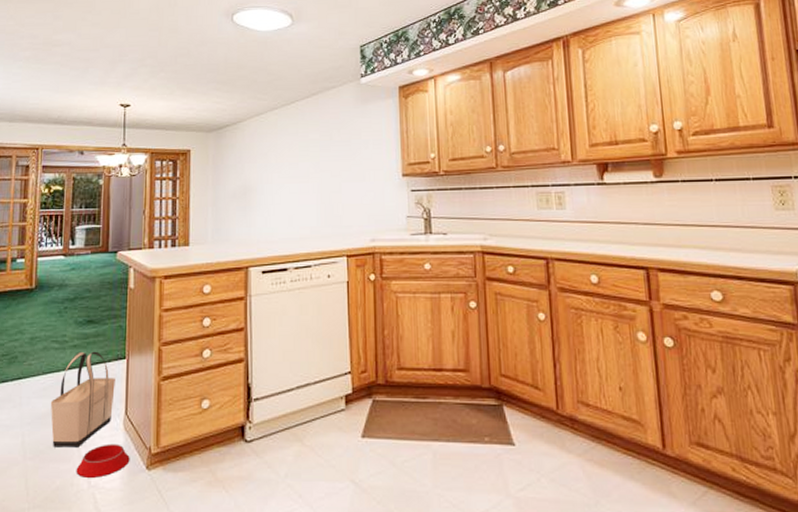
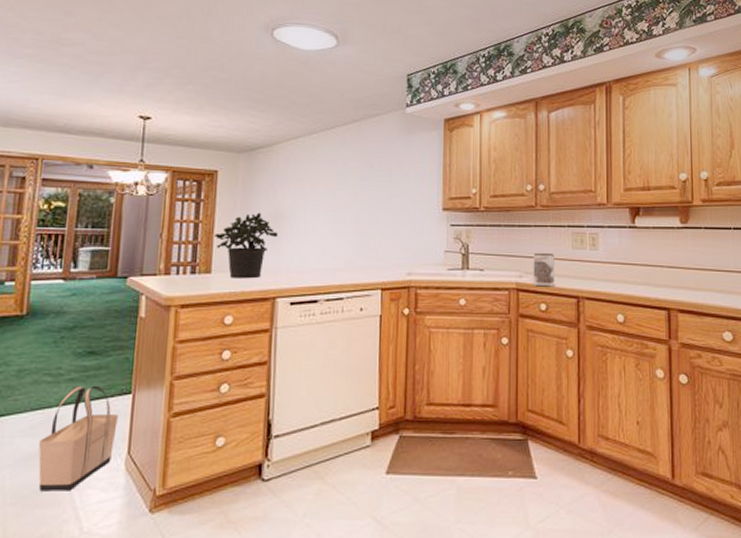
pet bowl: present [76,443,130,478] -> none [65,486,131,524]
potted plant: none [191,187,248,250] -> present [214,212,278,279]
jar: none [497,214,521,249] -> present [533,252,555,287]

